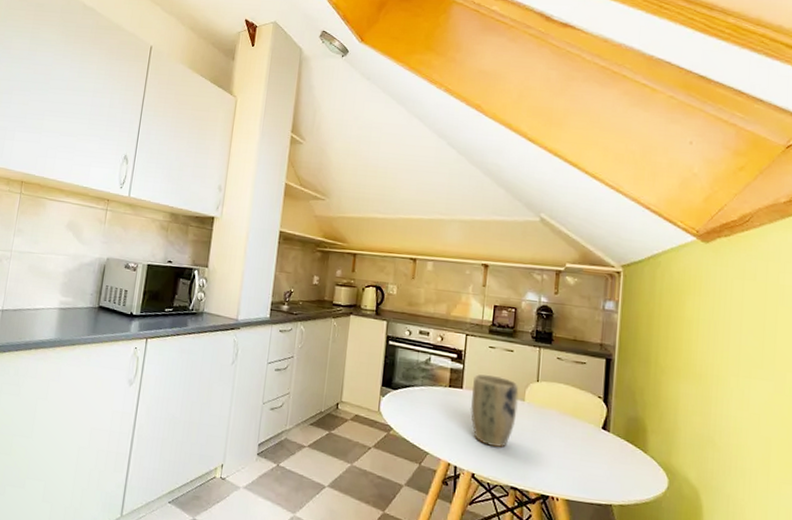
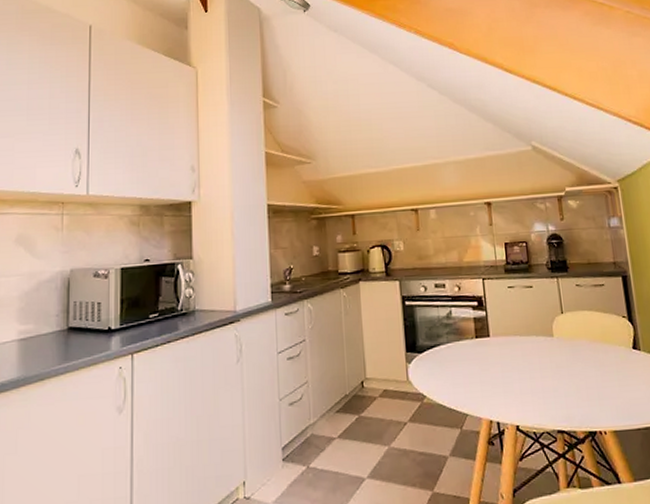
plant pot: present [470,374,519,447] -> none [499,316,549,393]

